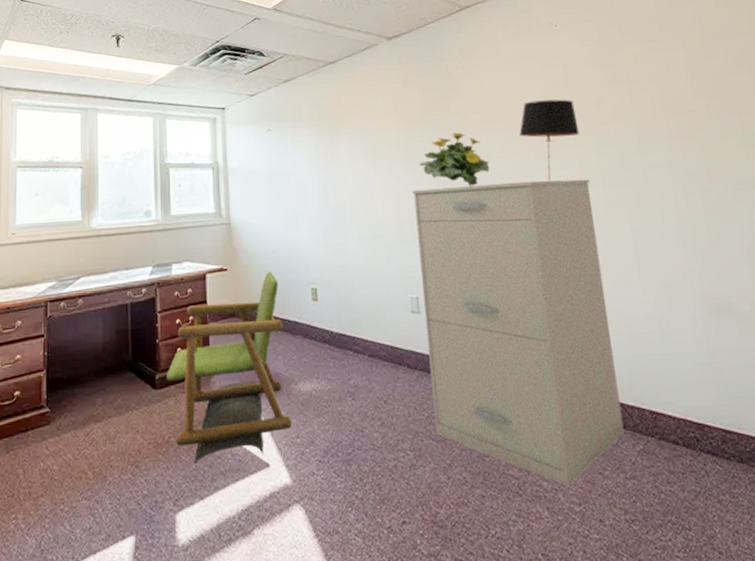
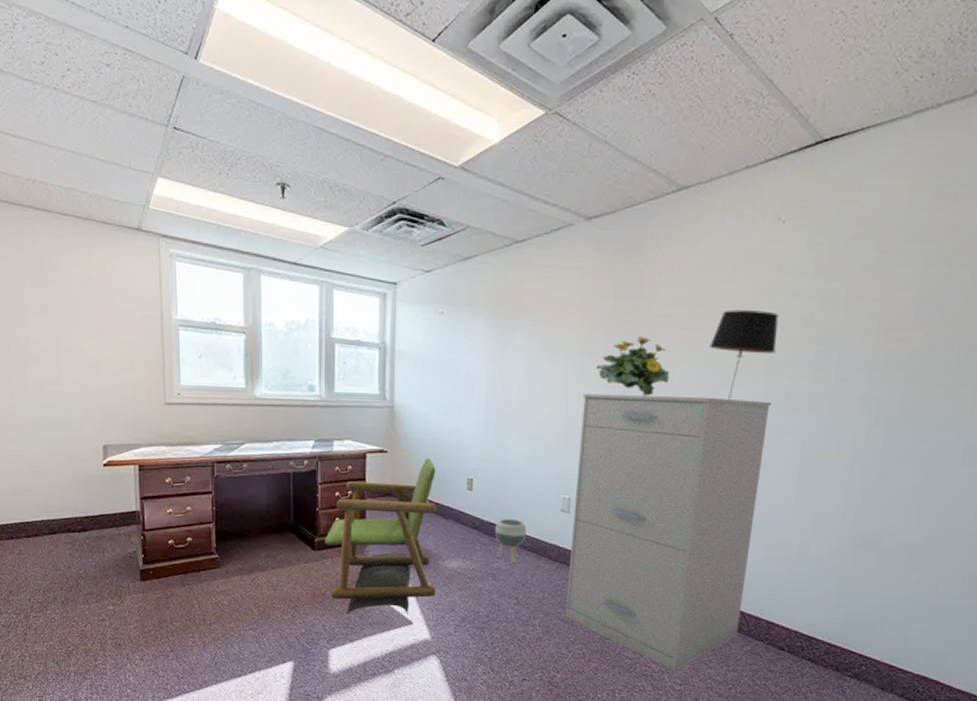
planter: none [346,326,380,378] -> present [494,518,527,564]

